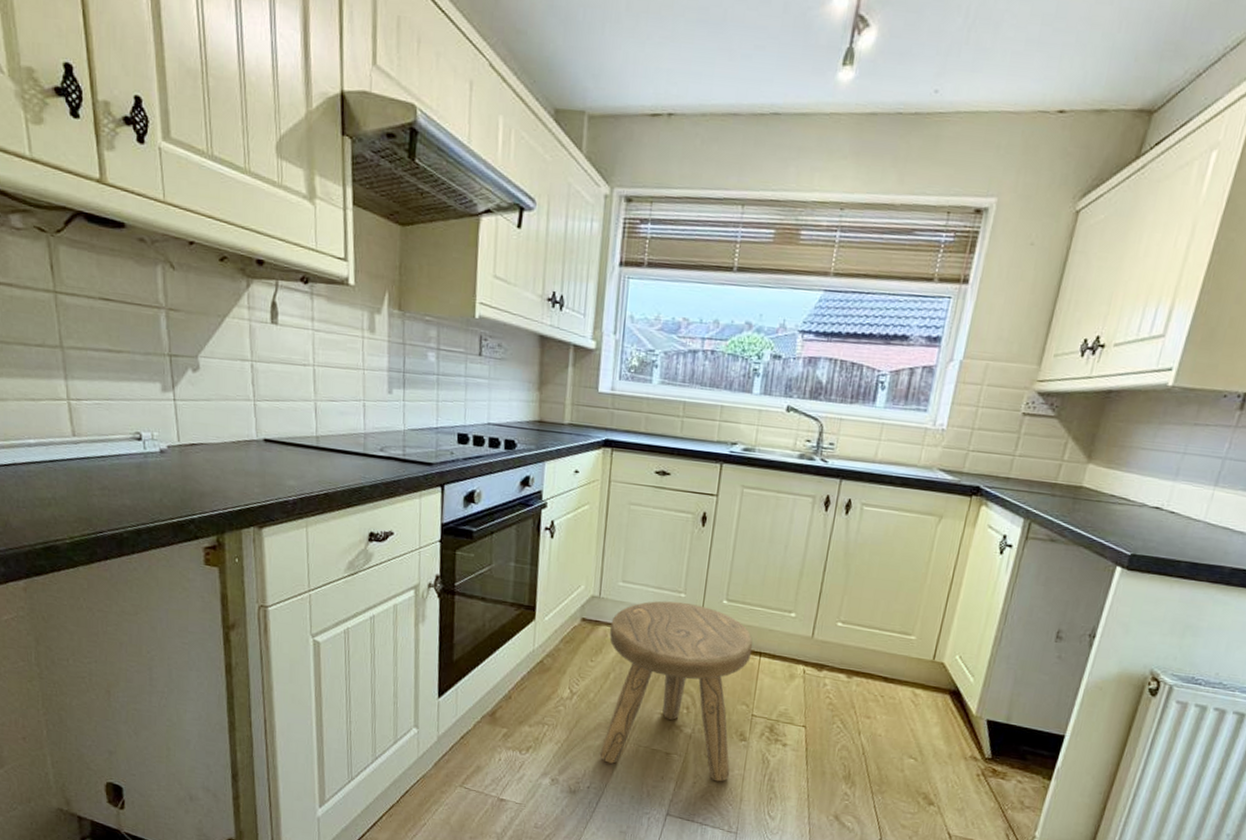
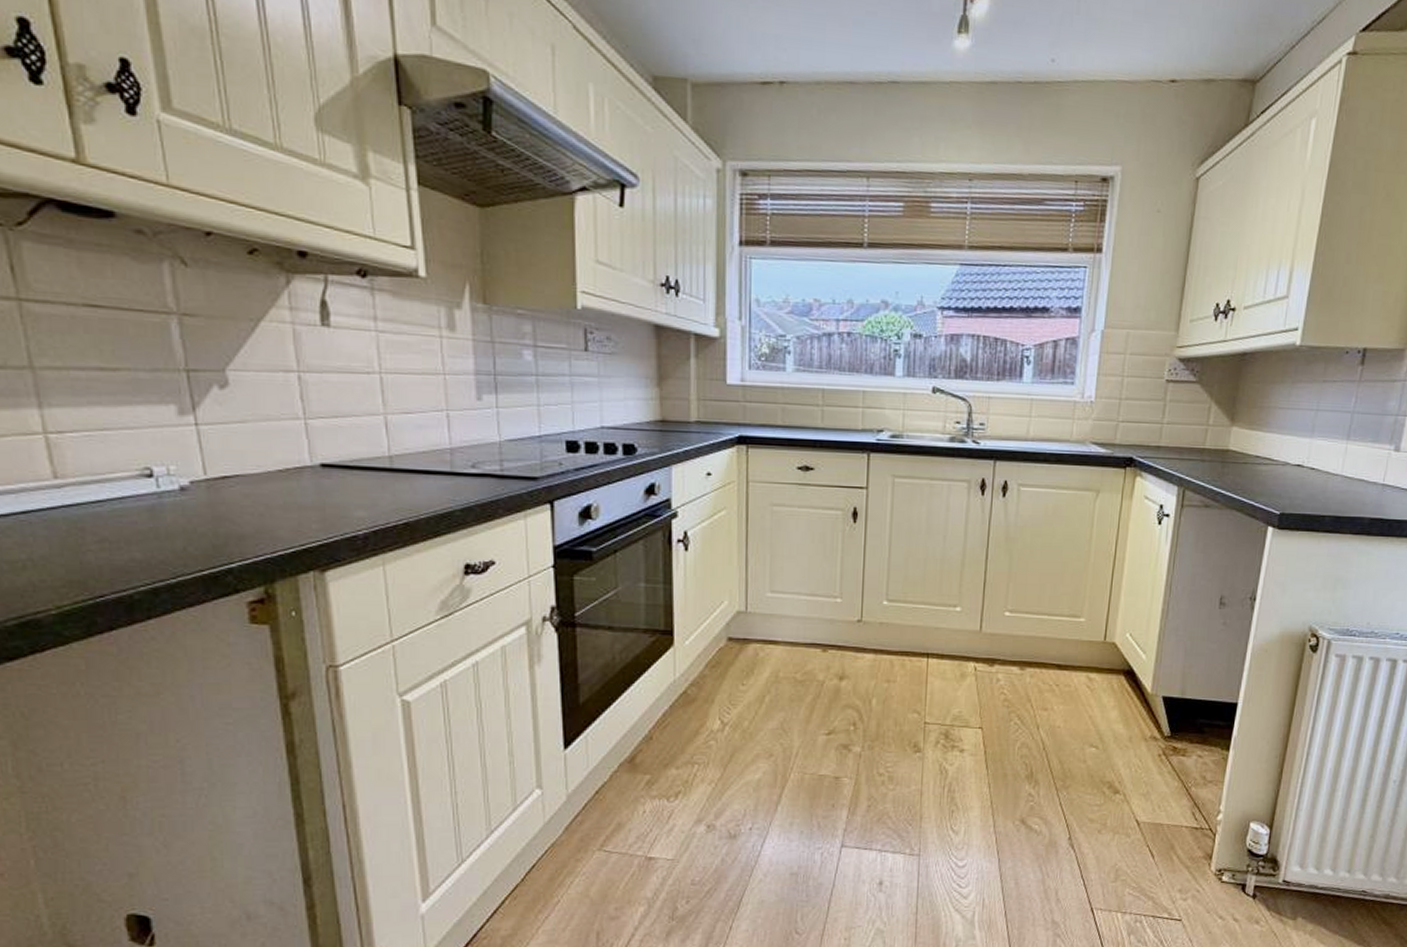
stool: present [599,600,753,782] -> none [760,607,919,801]

